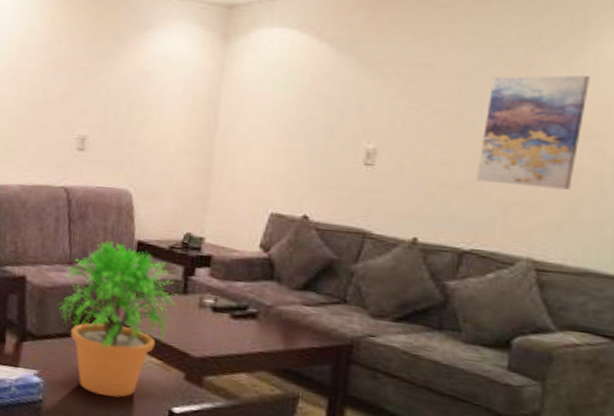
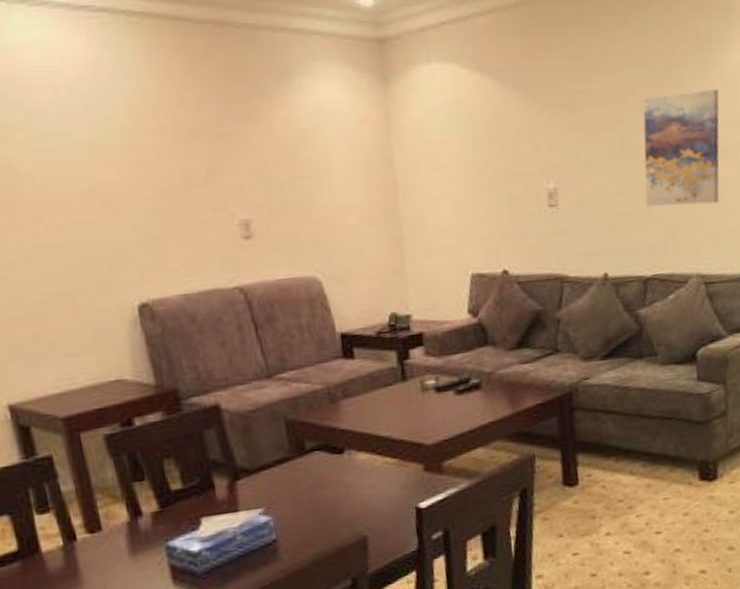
potted plant: present [58,239,178,398] -> none [267,338,399,514]

